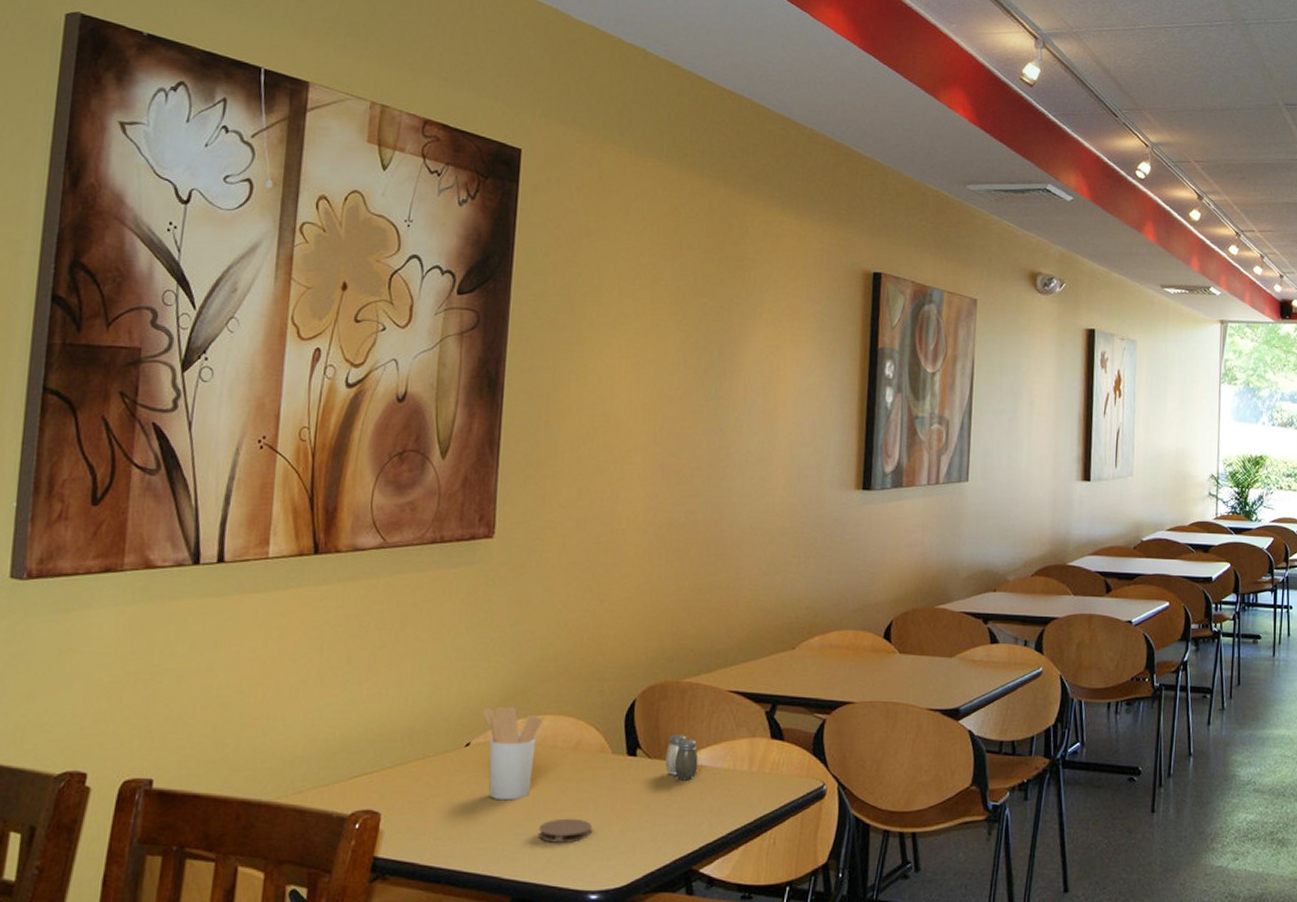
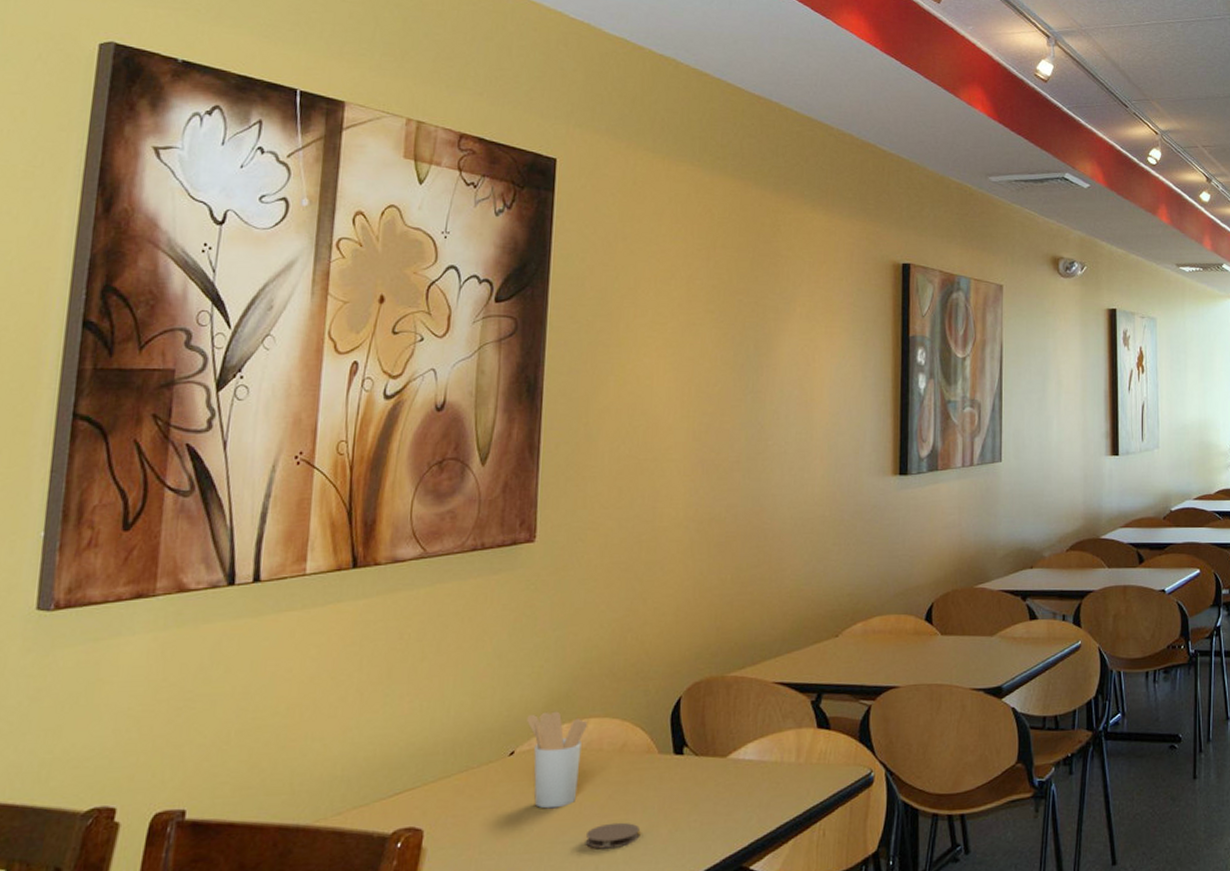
salt and pepper shaker: present [665,734,699,781] -> none [712,729,746,777]

